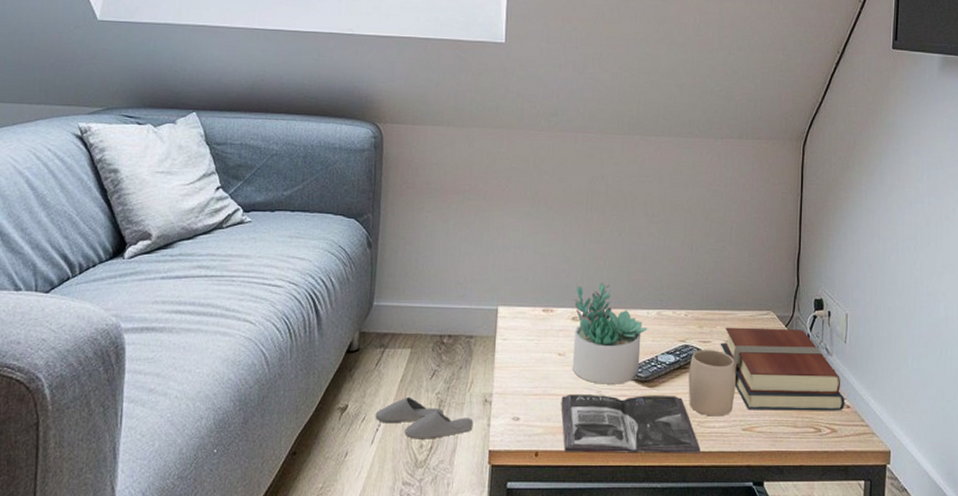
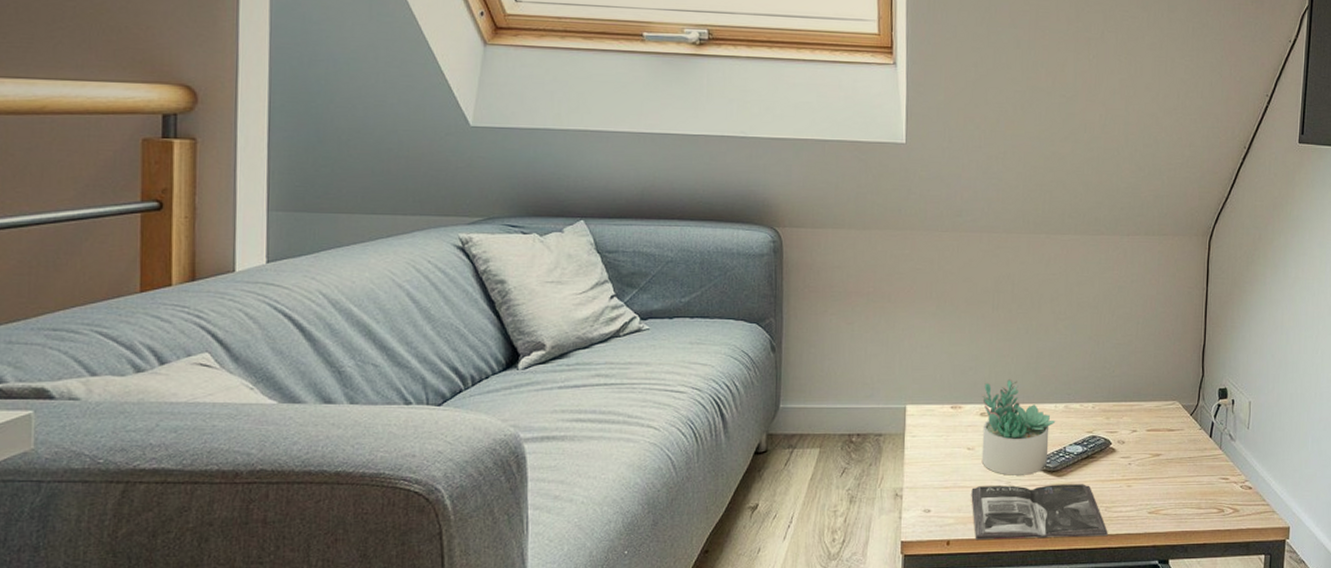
slippers: present [375,396,473,439] -> none [786,494,885,534]
mug: present [688,349,736,417] -> none [1095,439,1142,502]
books: present [720,327,845,411] -> none [1126,417,1247,495]

